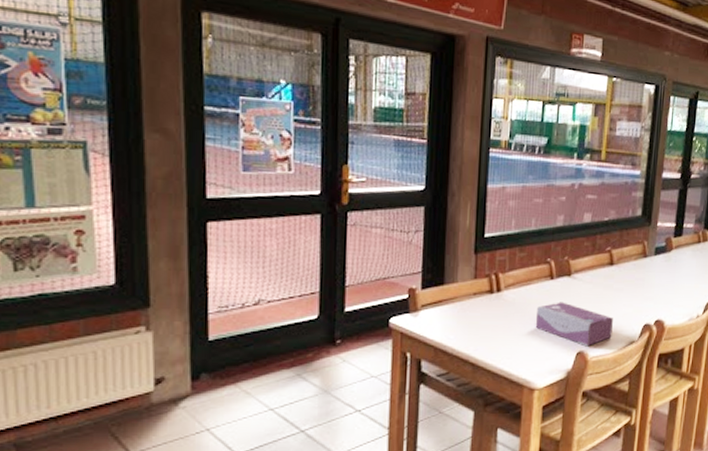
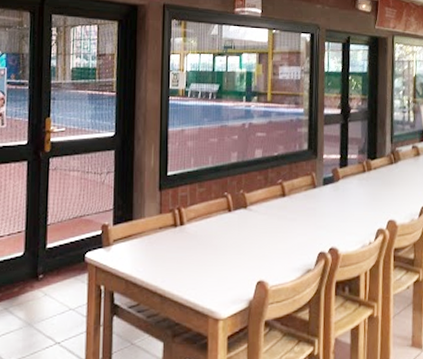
tissue box: present [535,302,613,347] -> none [216,233,289,276]

